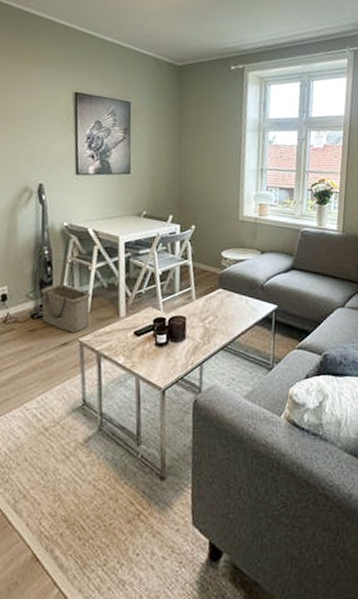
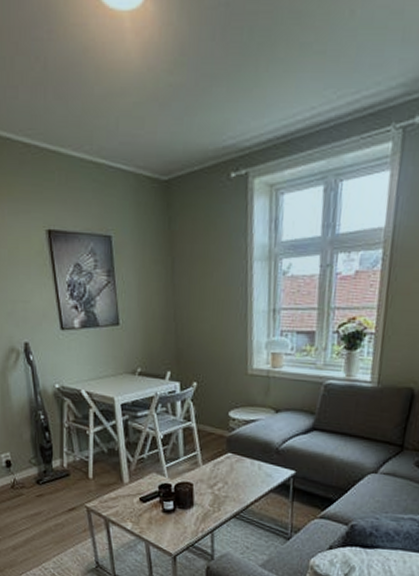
basket: present [40,284,91,333] -> none [42,449,94,499]

